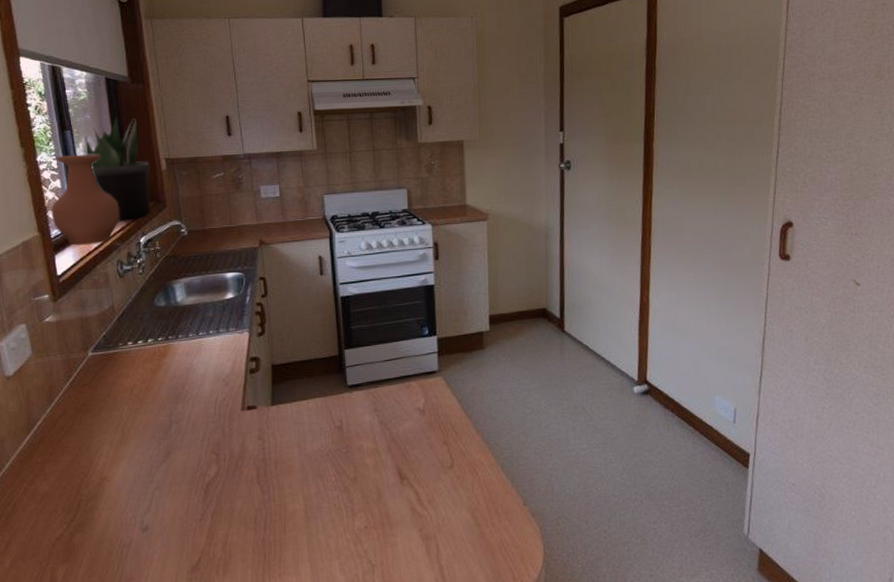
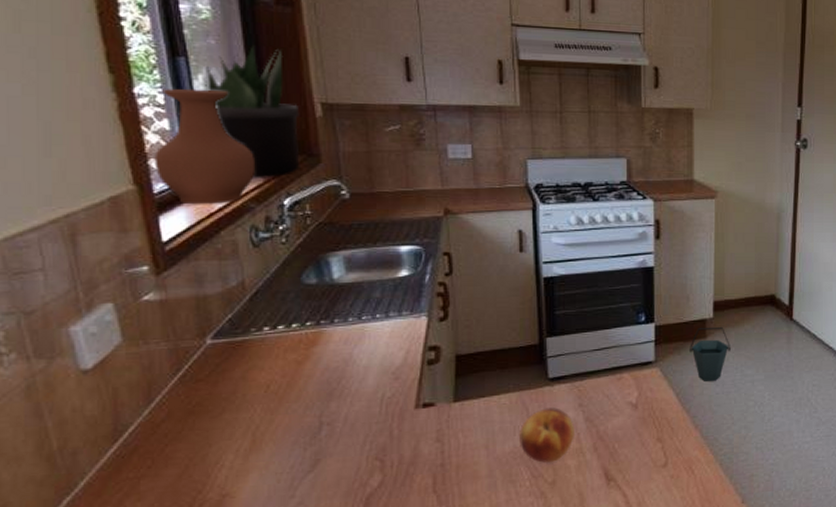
fruit: none [324,412,371,461] -> present [518,408,574,463]
bucket: none [468,338,508,390] -> present [688,326,732,381]

